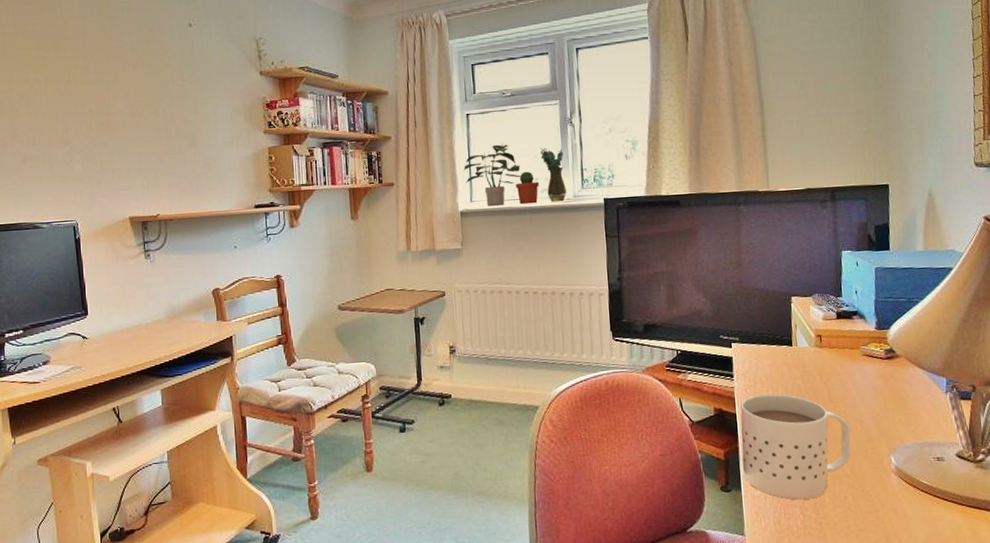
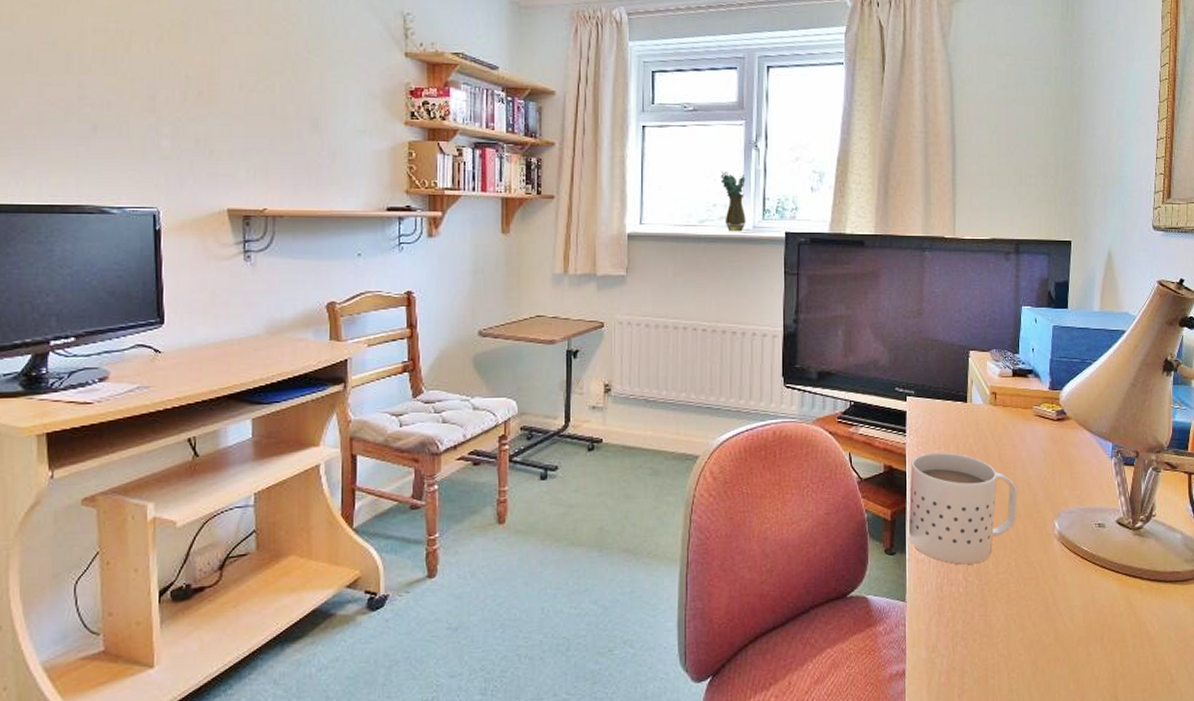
potted plant: present [463,144,521,207] -> none [634,163,698,232]
succulent plant: present [516,171,539,205] -> none [691,195,717,232]

